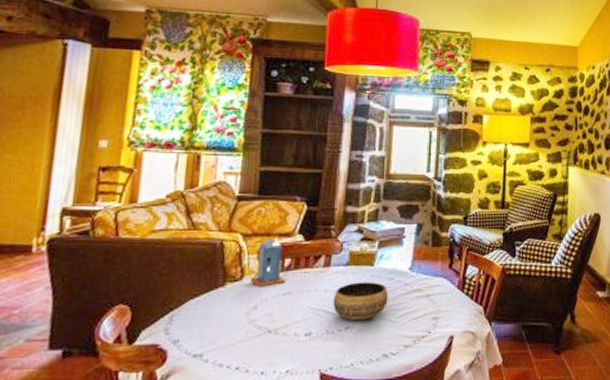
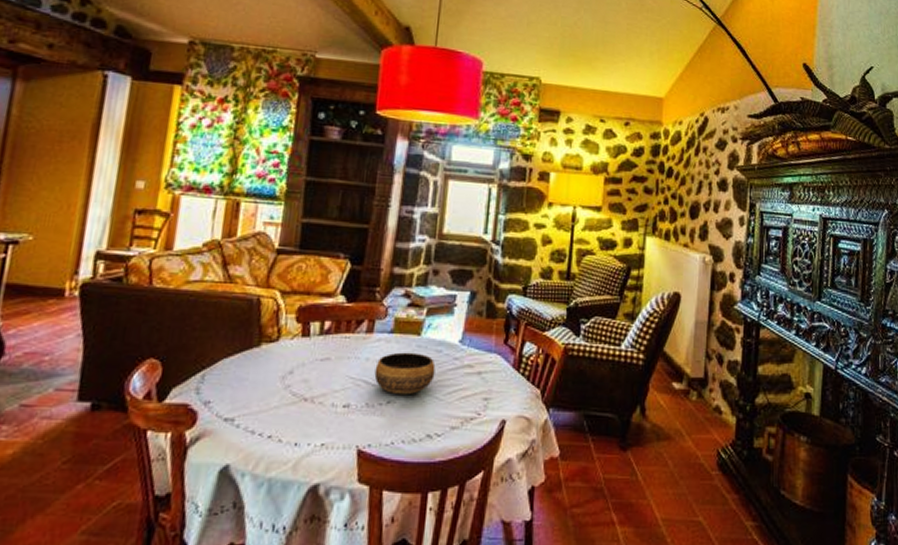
candle: present [250,237,285,287] -> none [287,296,324,350]

